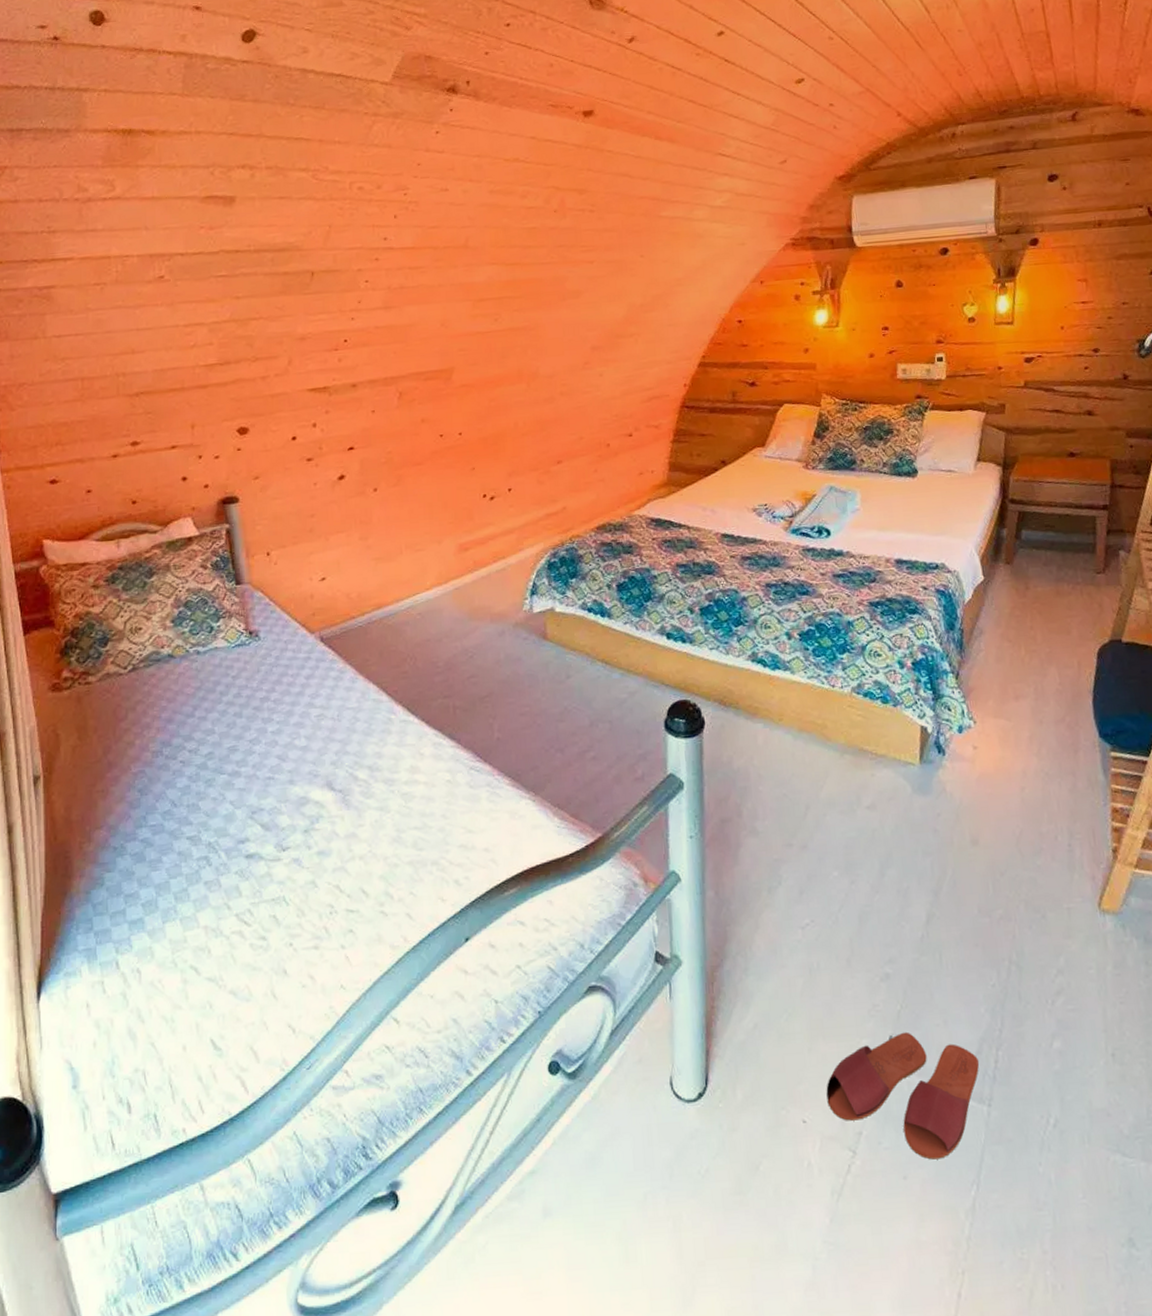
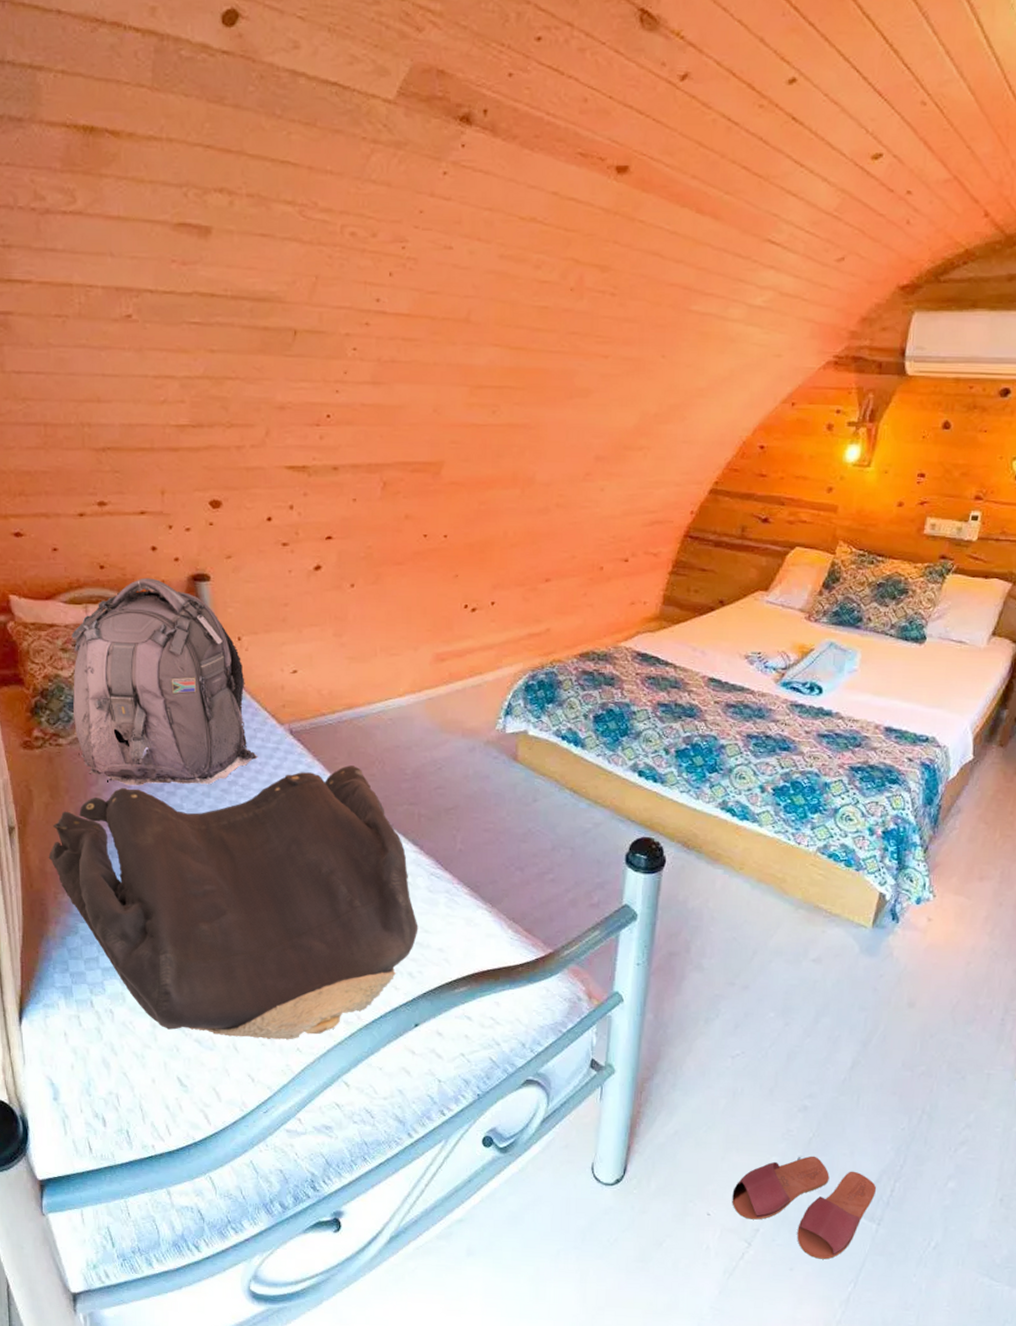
jacket: none [74,665,462,983] -> present [48,765,418,1040]
backpack: none [103,506,290,716] -> present [71,578,258,786]

